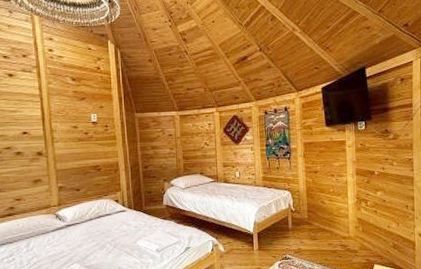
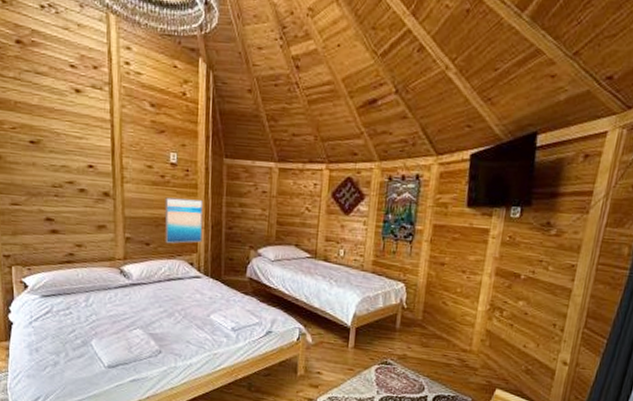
wall art: none [90,148,124,187] -> present [164,197,203,244]

